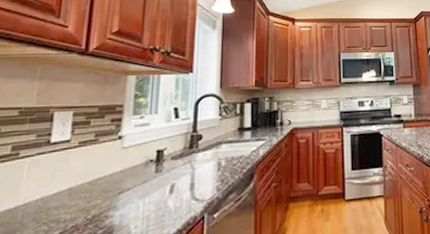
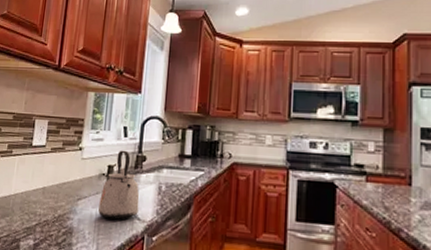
kettle: none [145,131,197,207] -> present [97,150,140,220]

